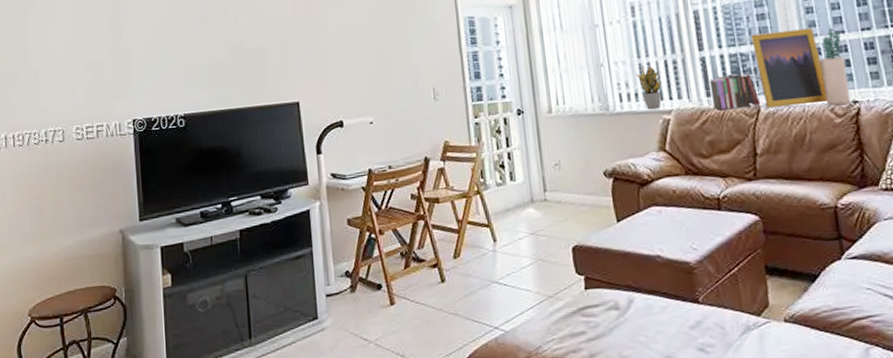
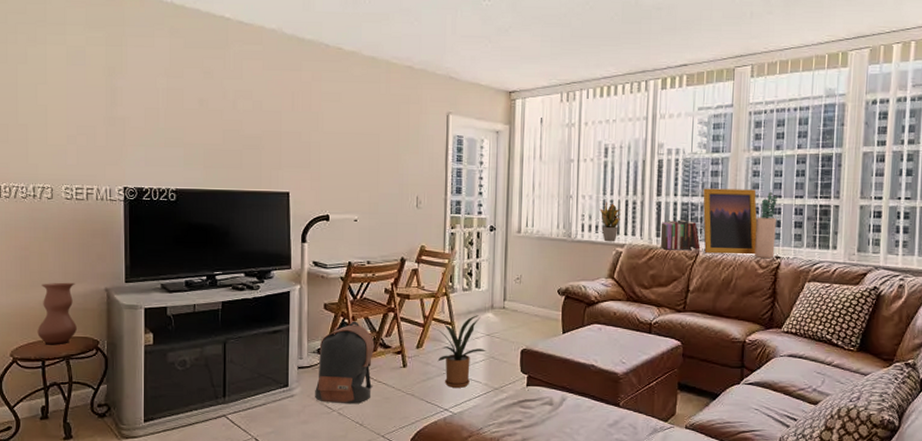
vase: none [54,227,93,299] -> present [37,282,77,345]
backpack: none [347,235,411,334] -> present [315,321,375,405]
house plant: none [468,212,533,301] -> present [432,315,486,388]

